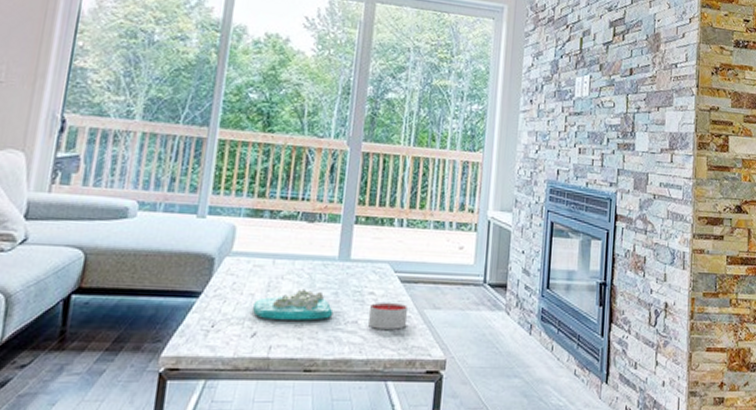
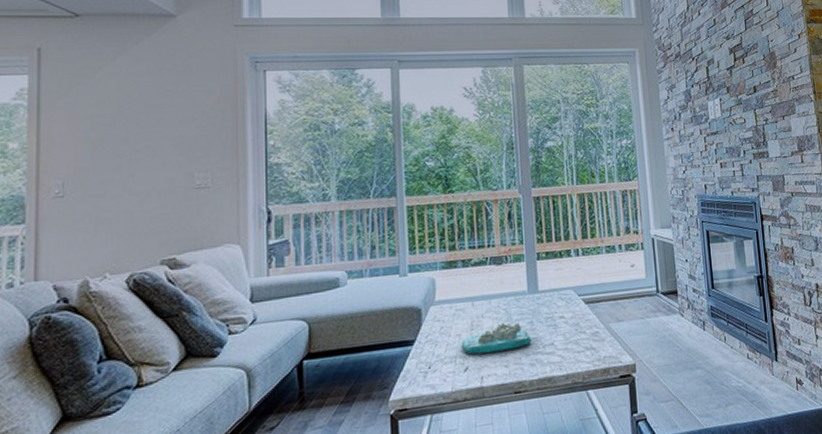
candle: present [368,302,407,330] -> none [561,321,596,347]

